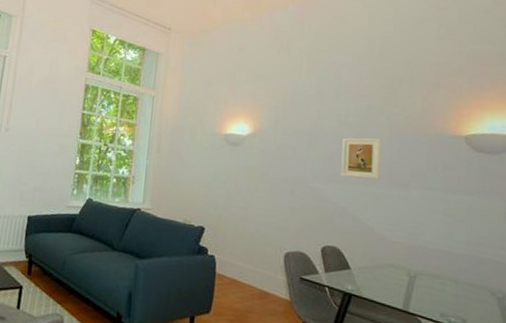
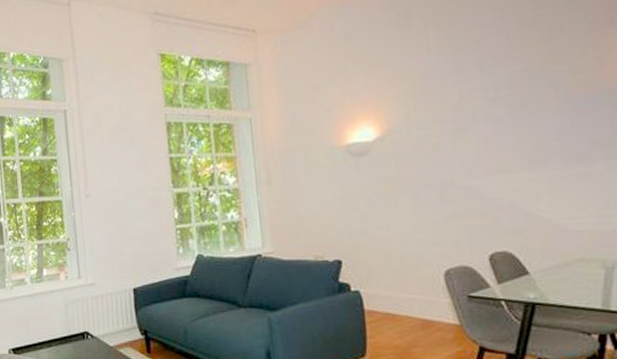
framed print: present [341,137,381,180] -> none [496,107,552,165]

